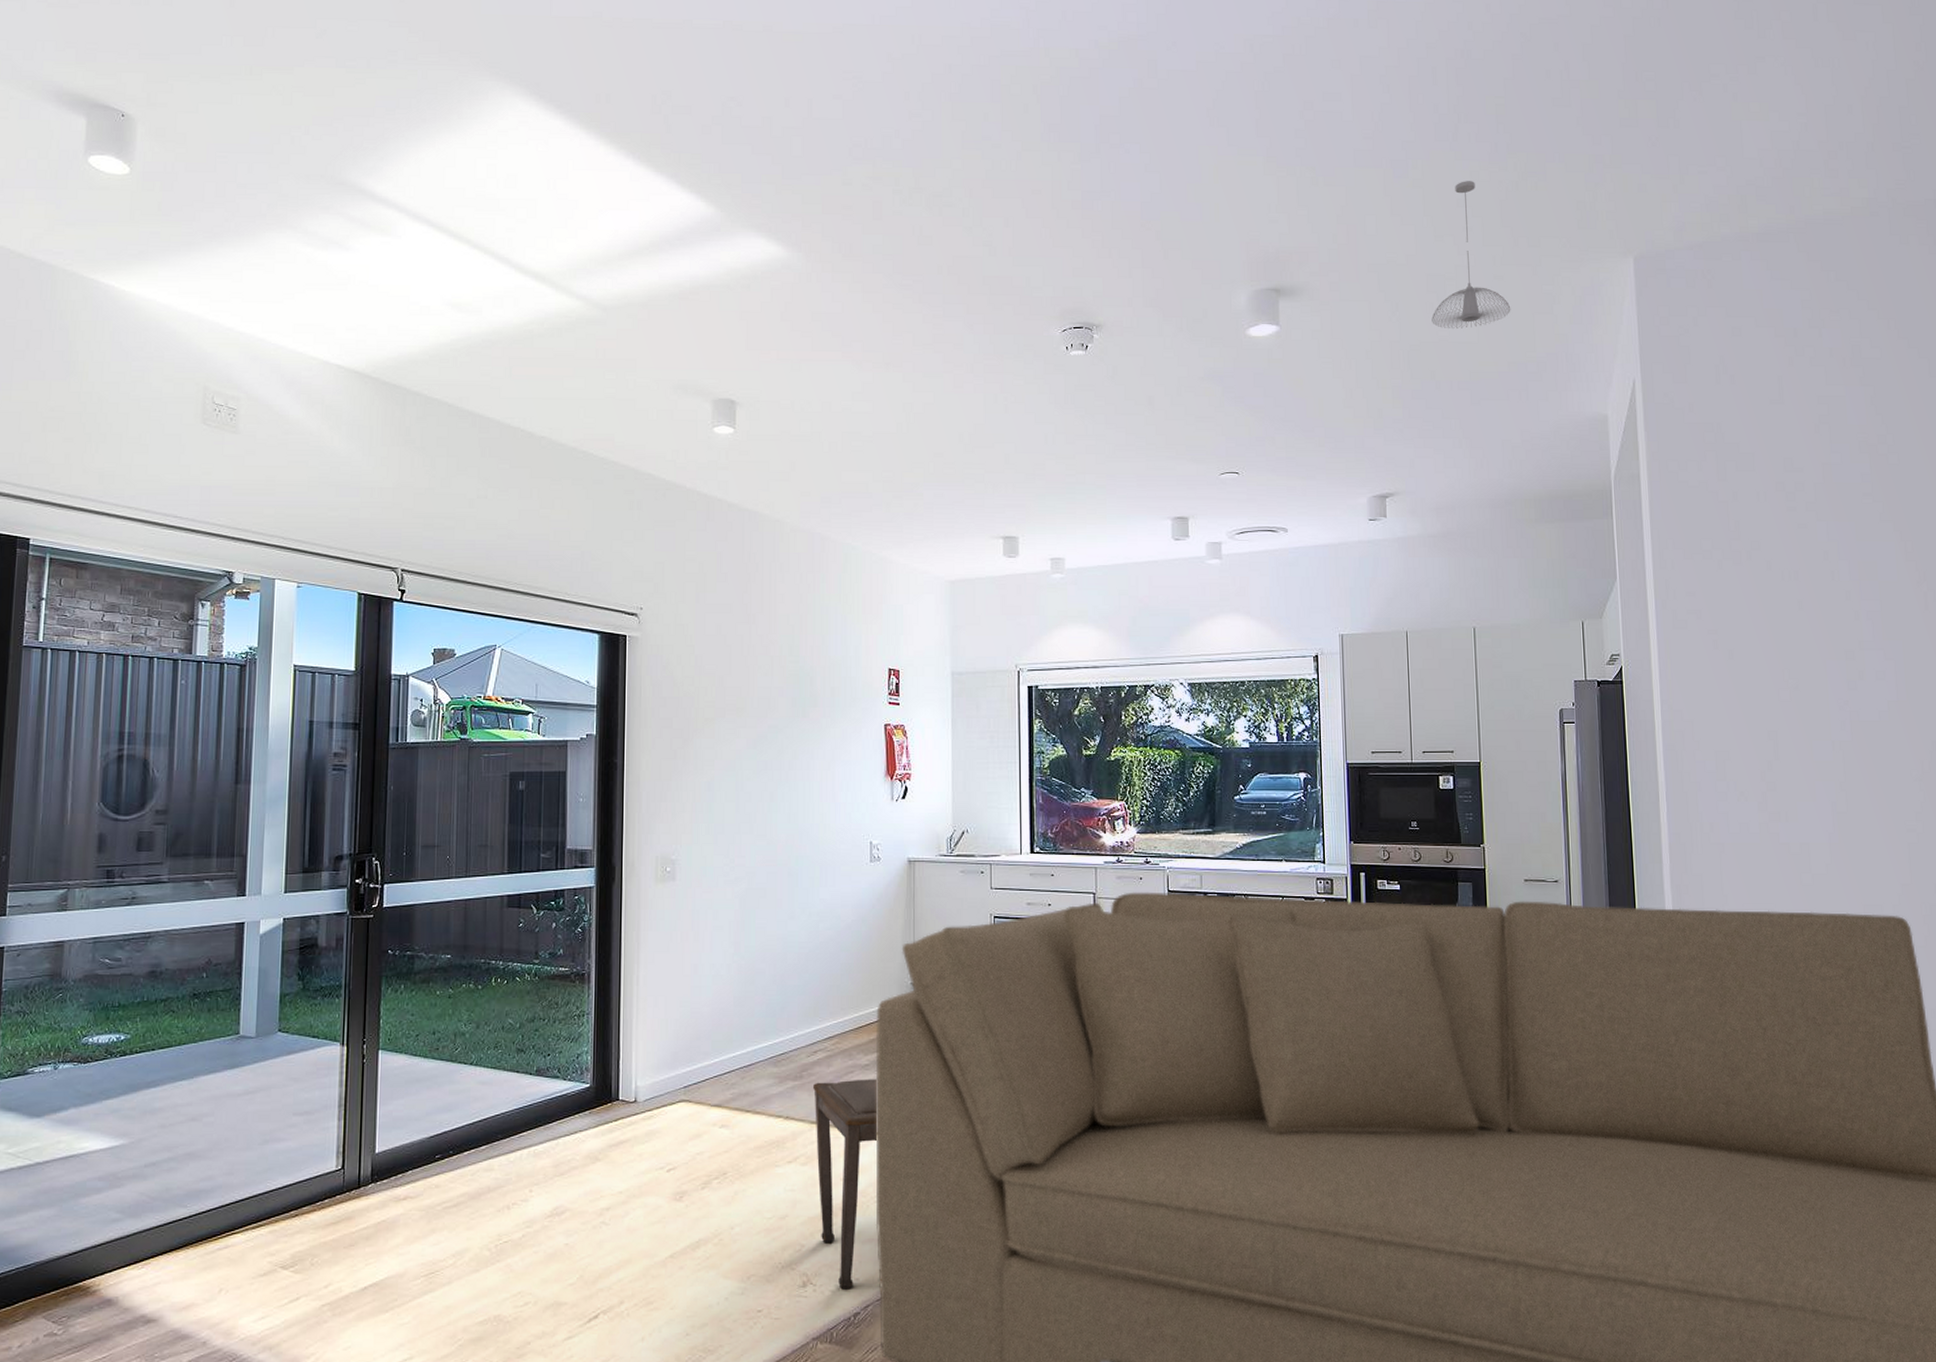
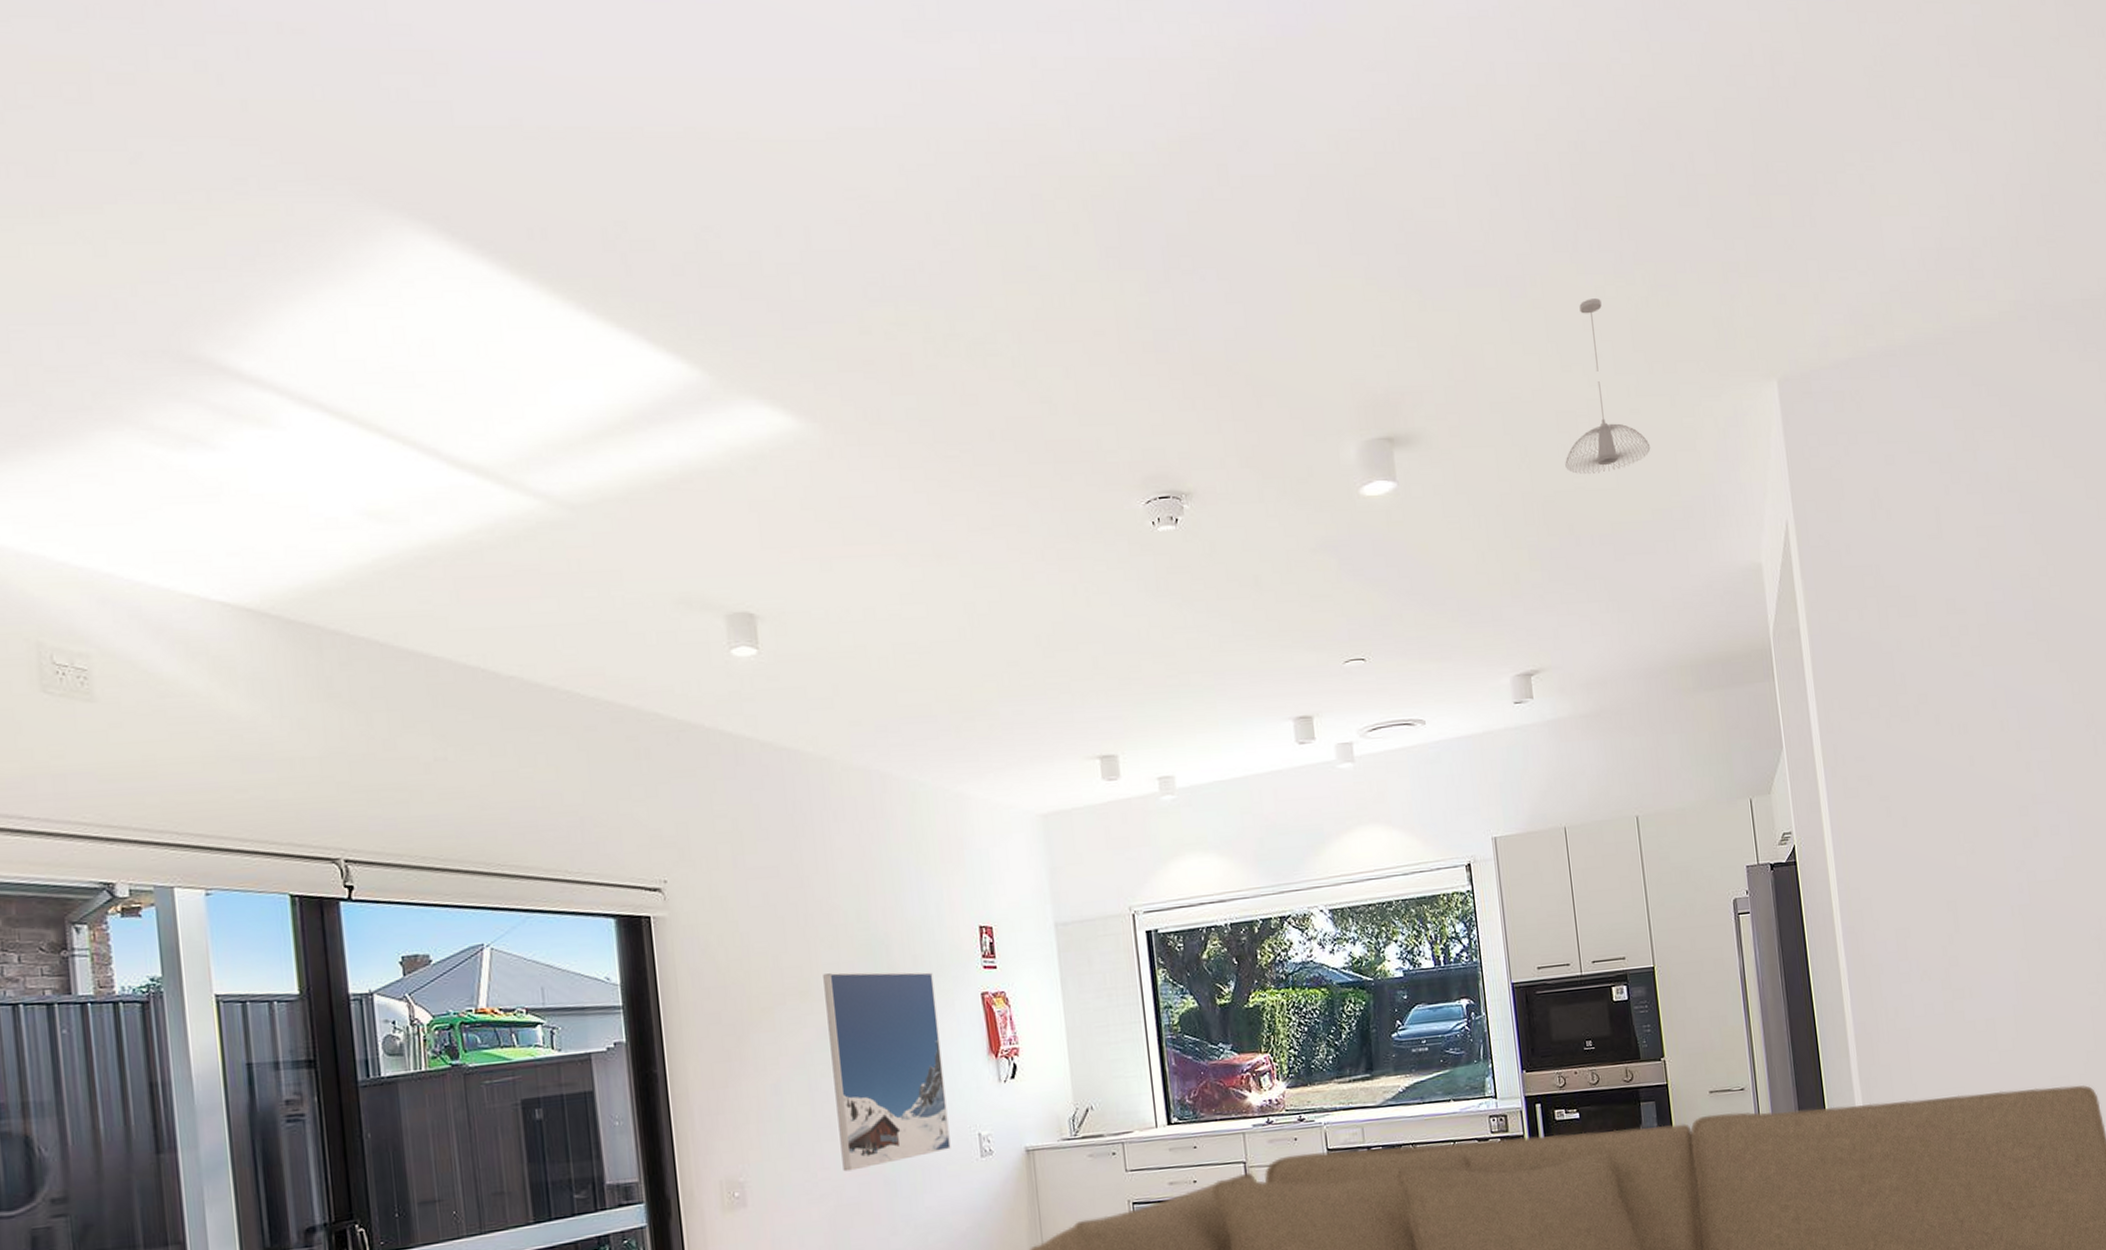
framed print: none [756,696,846,861] -> present [823,972,951,1172]

